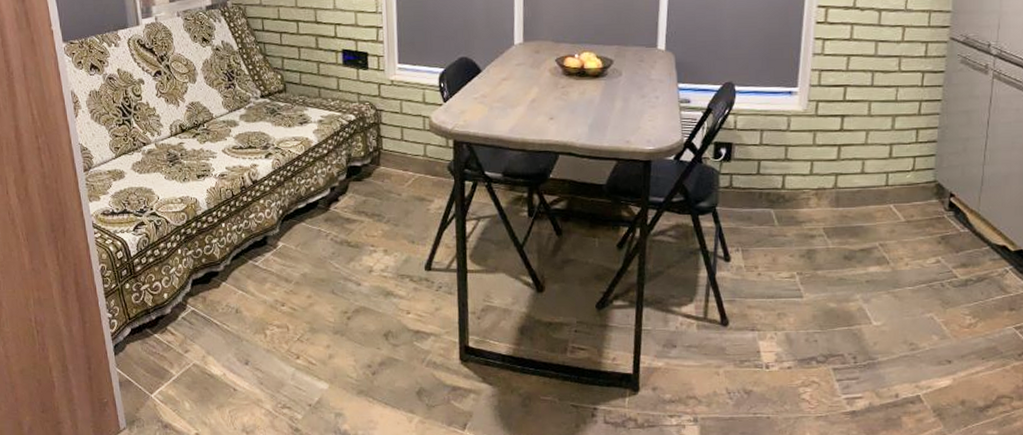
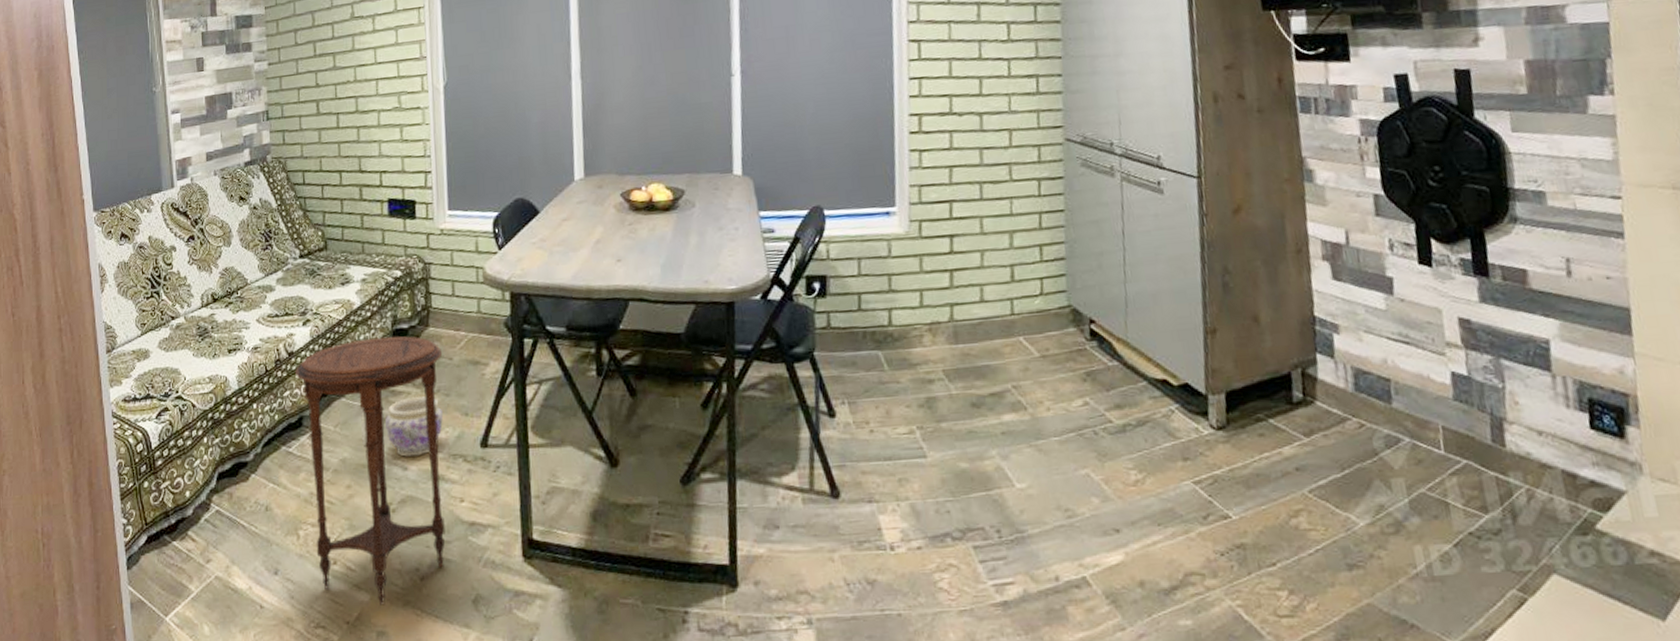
side table: none [259,172,394,393] -> present [295,336,446,606]
planter: none [341,225,392,275] -> present [385,397,443,457]

